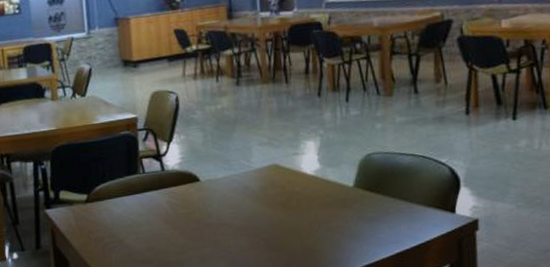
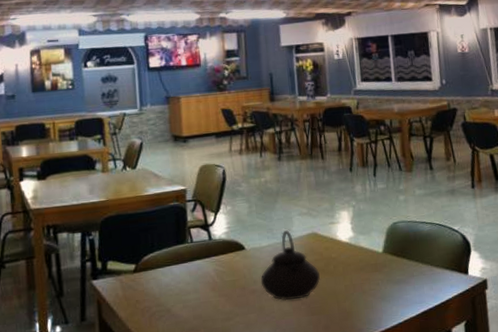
teapot: none [216,161,282,236] -> present [260,230,321,301]

